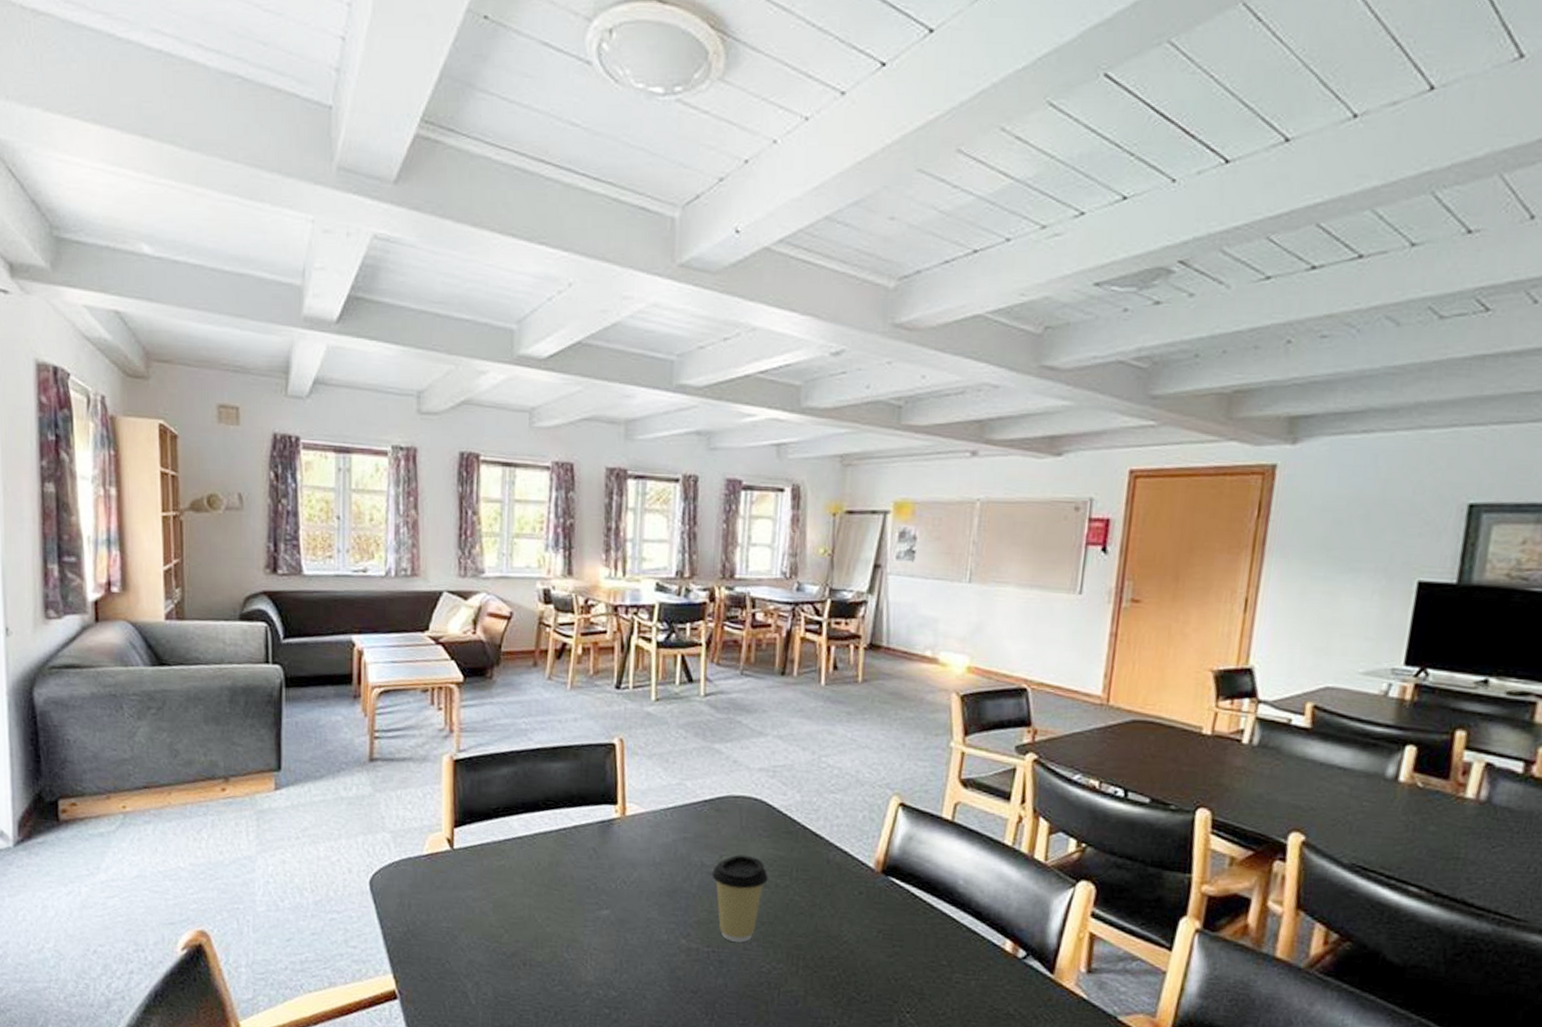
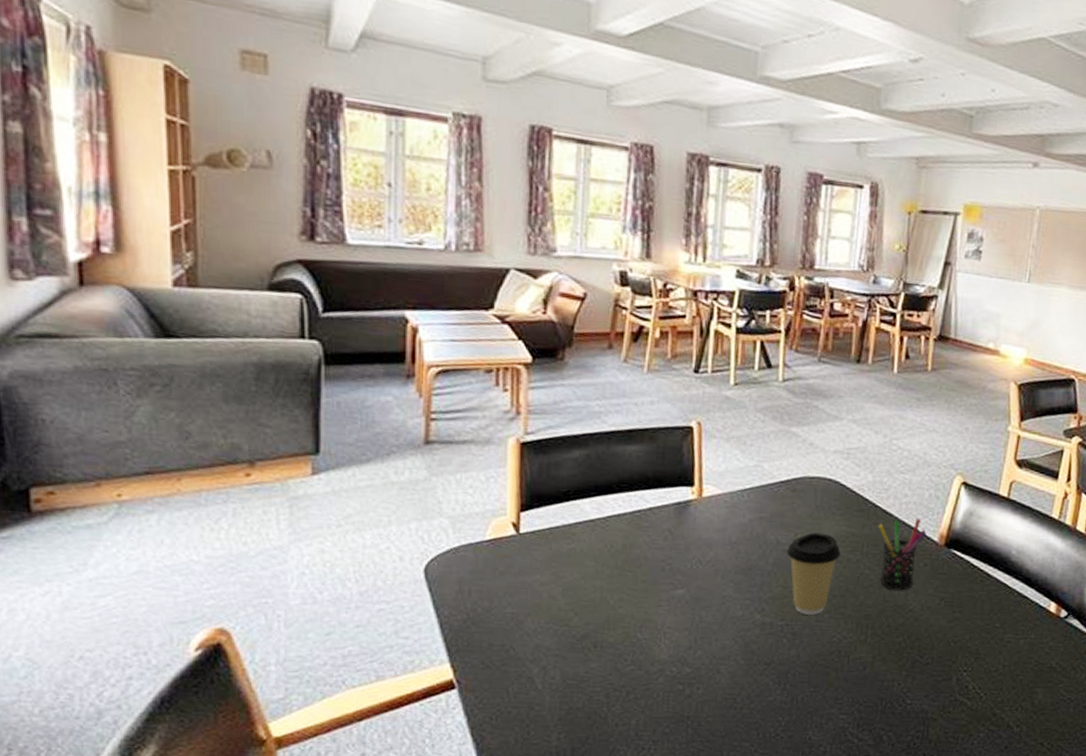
pen holder: none [808,841,861,920] -> present [878,518,927,590]

